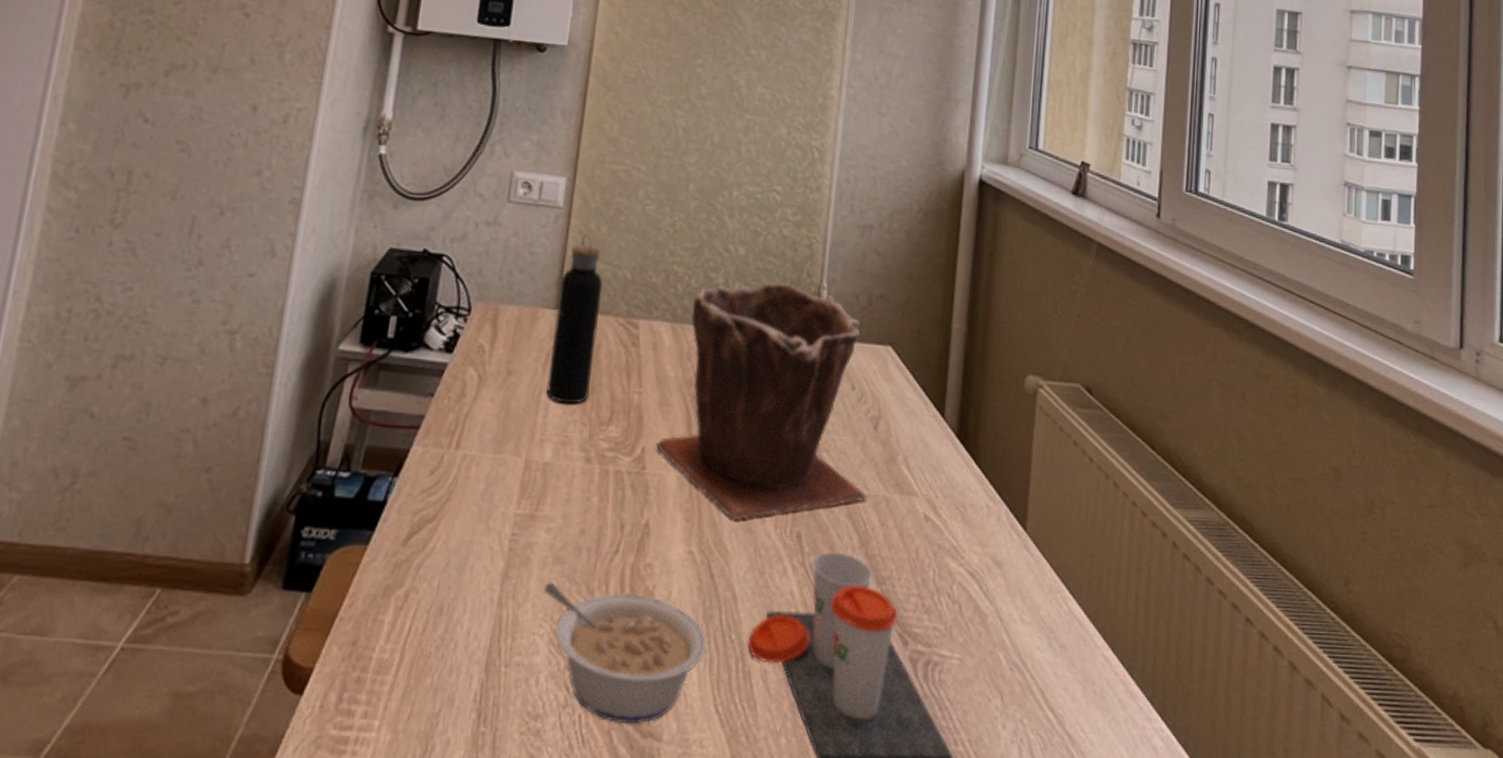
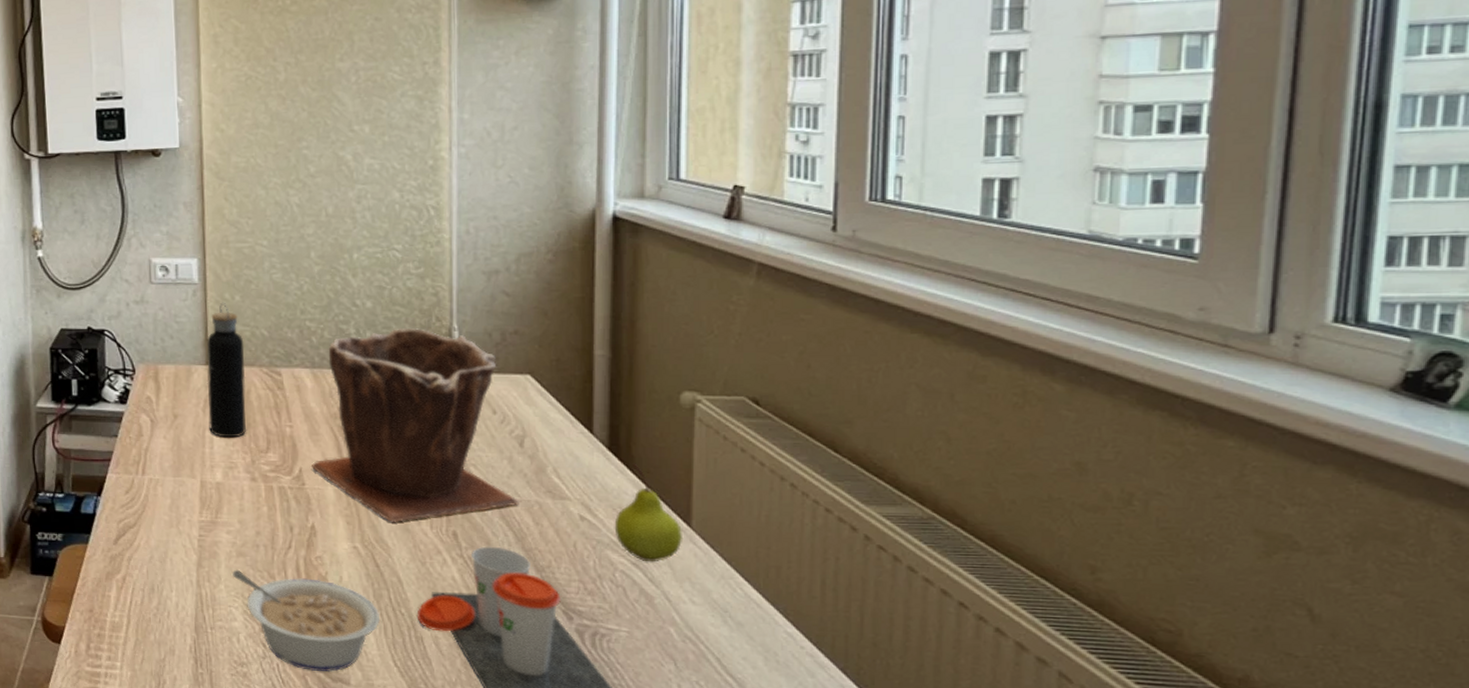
fruit: none [956,454,1019,573] -> present [614,463,684,562]

